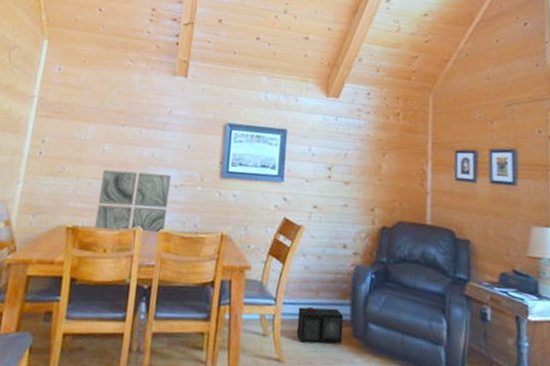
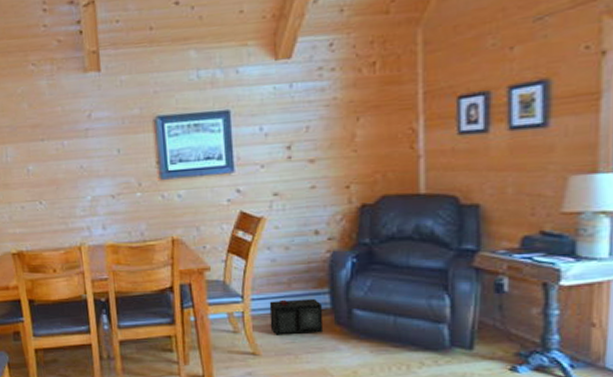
wall art: present [95,169,172,232] -> none [33,185,110,250]

